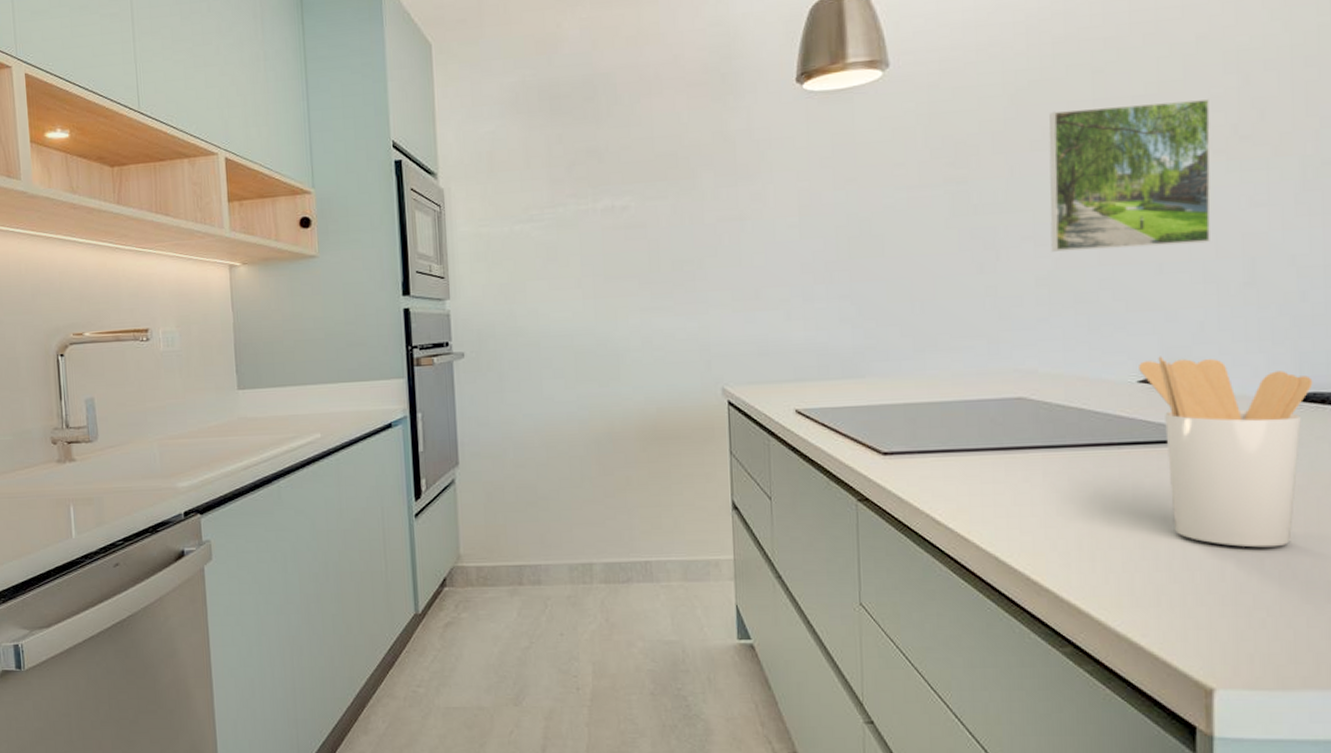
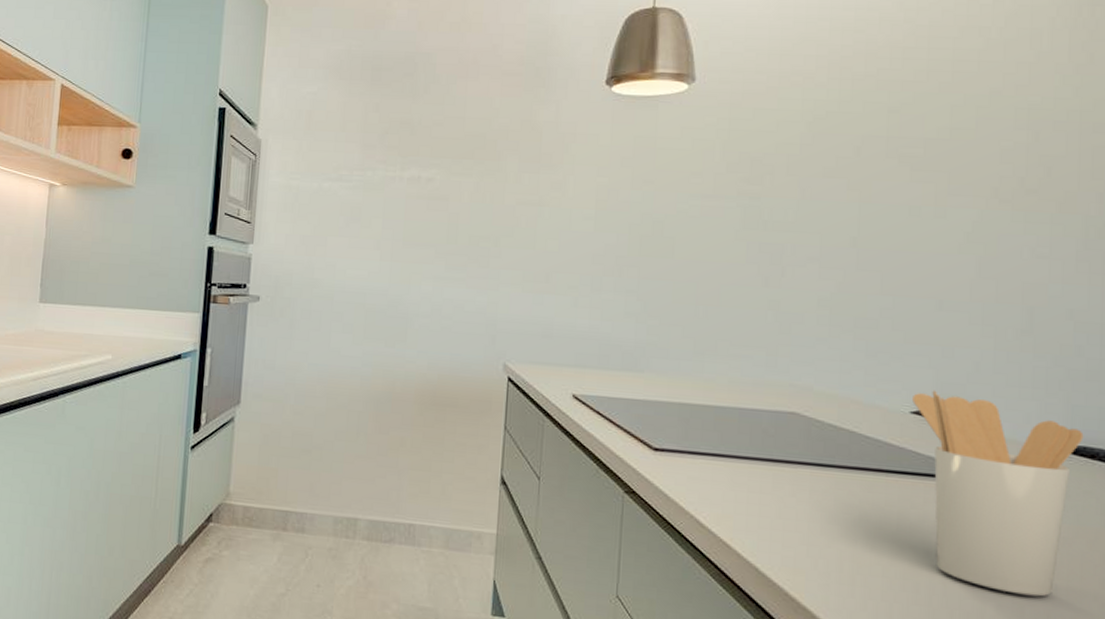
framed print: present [1049,98,1211,252] -> none [835,143,999,287]

